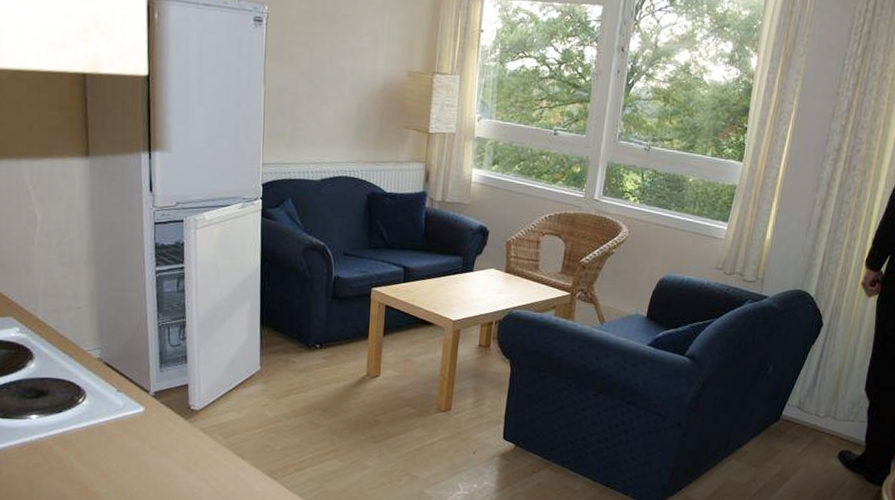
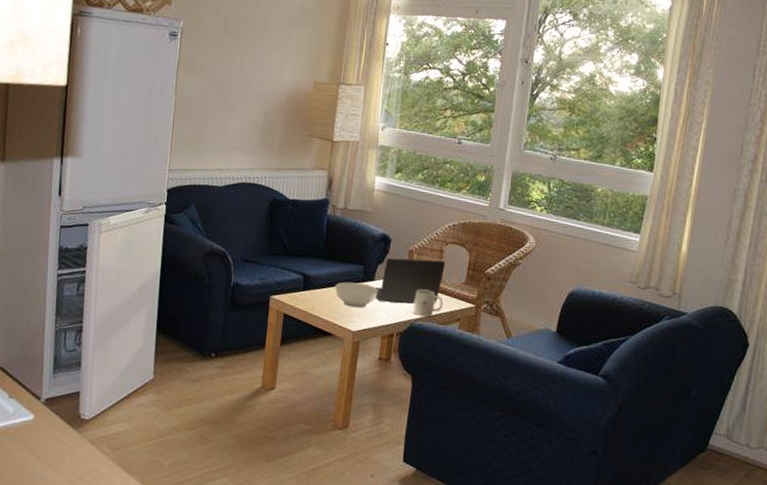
bowl: none [434,273,477,298] -> present [335,281,378,308]
laptop: none [474,249,542,293] -> present [375,258,446,304]
mug: none [511,279,540,306] -> present [413,289,444,318]

